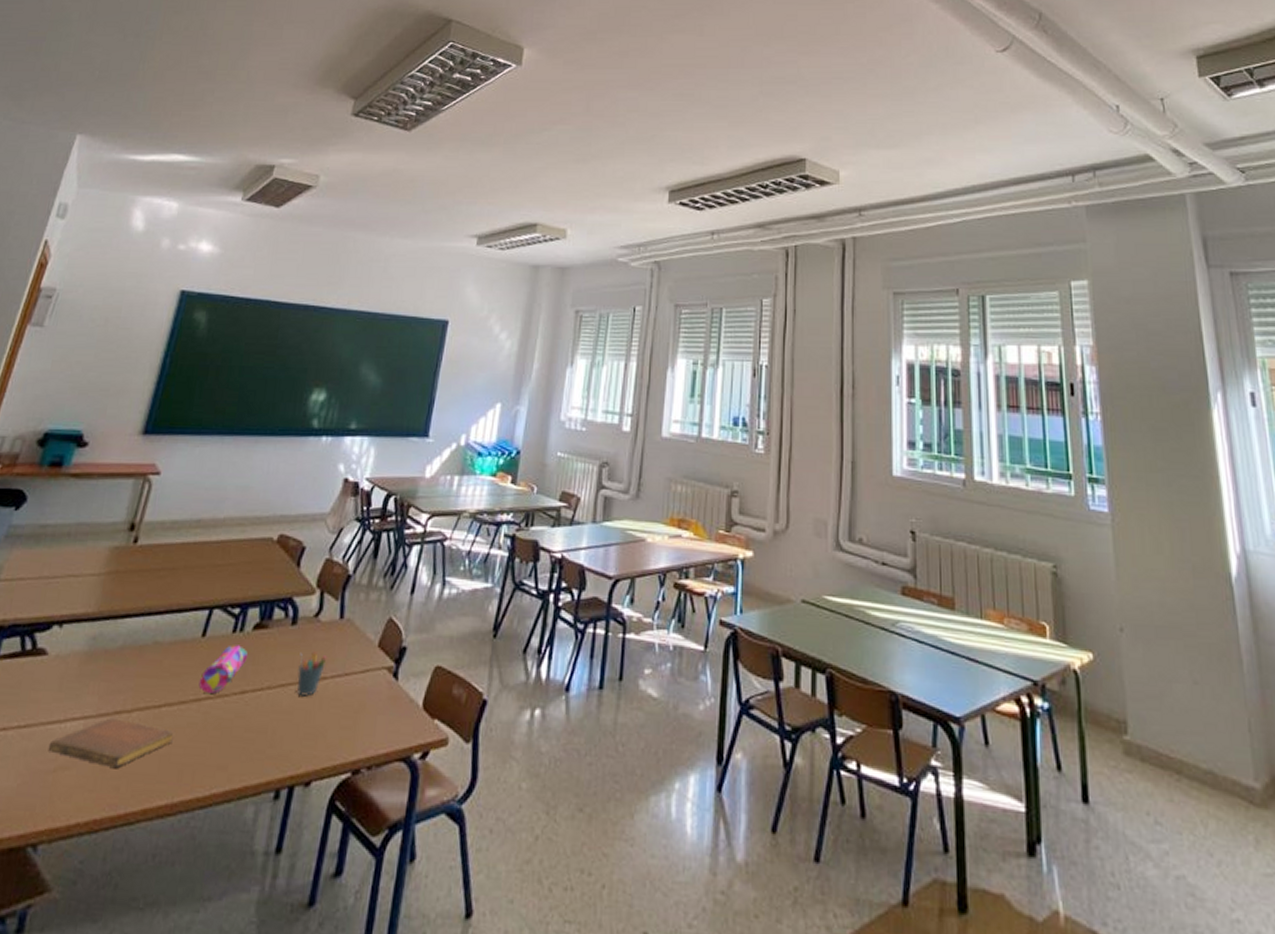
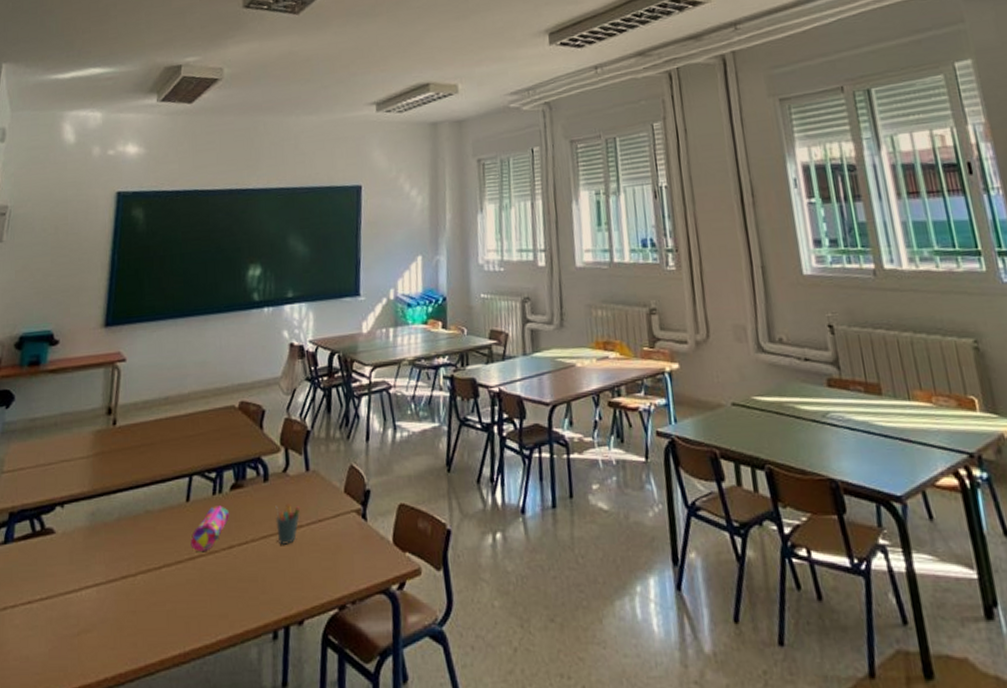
notebook: present [48,718,176,768] -> none [69,582,177,626]

